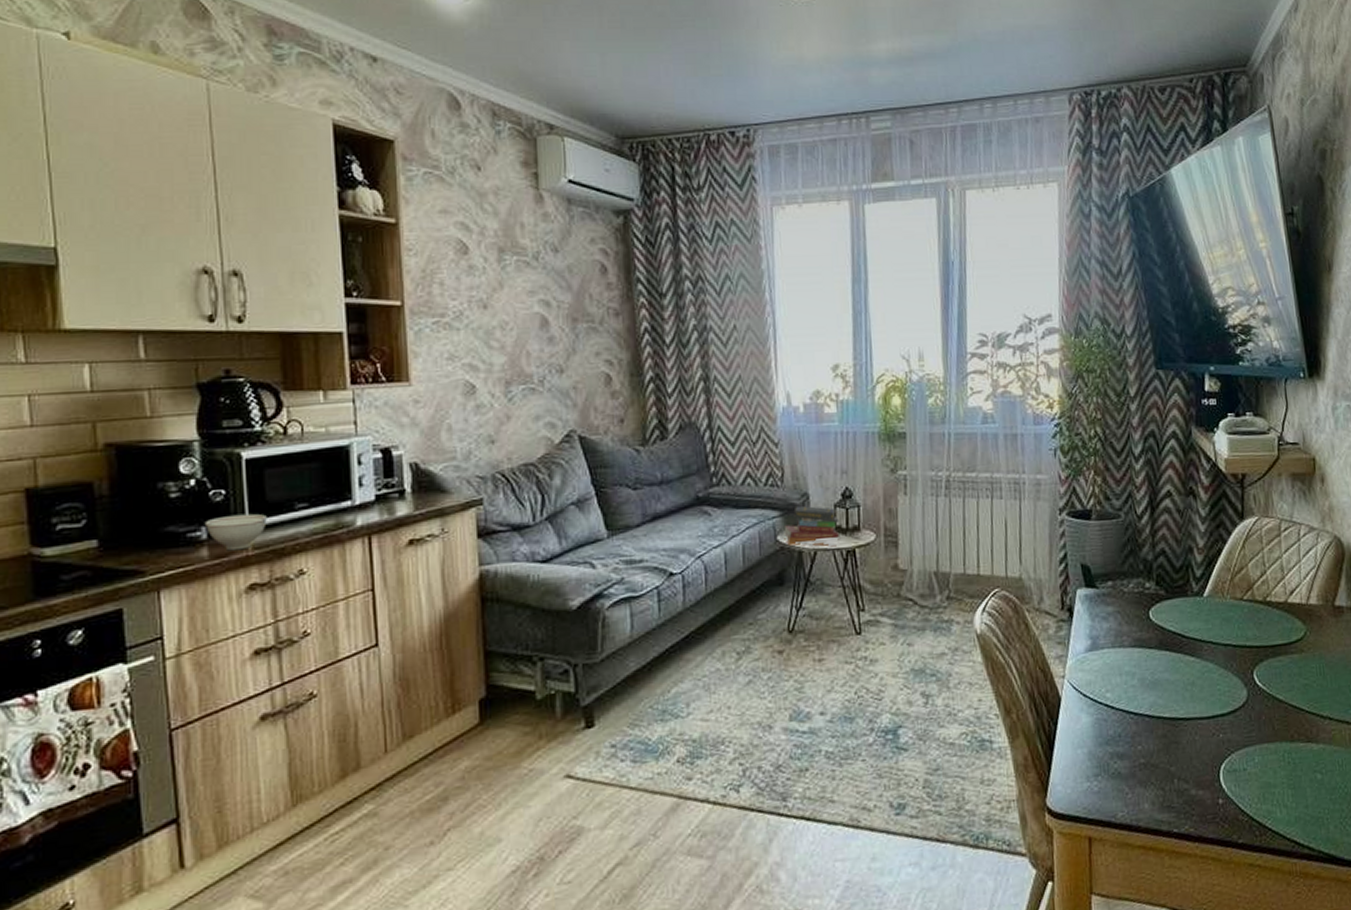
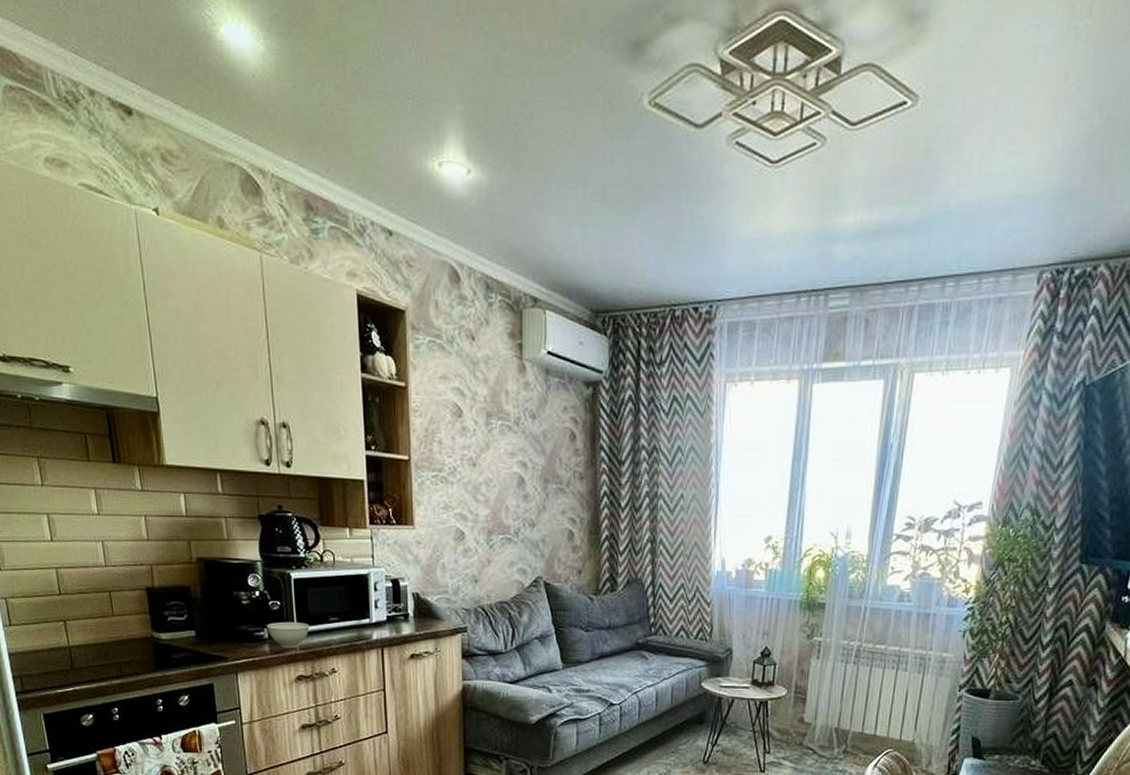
books: present [784,505,839,547] -> none [707,658,757,697]

